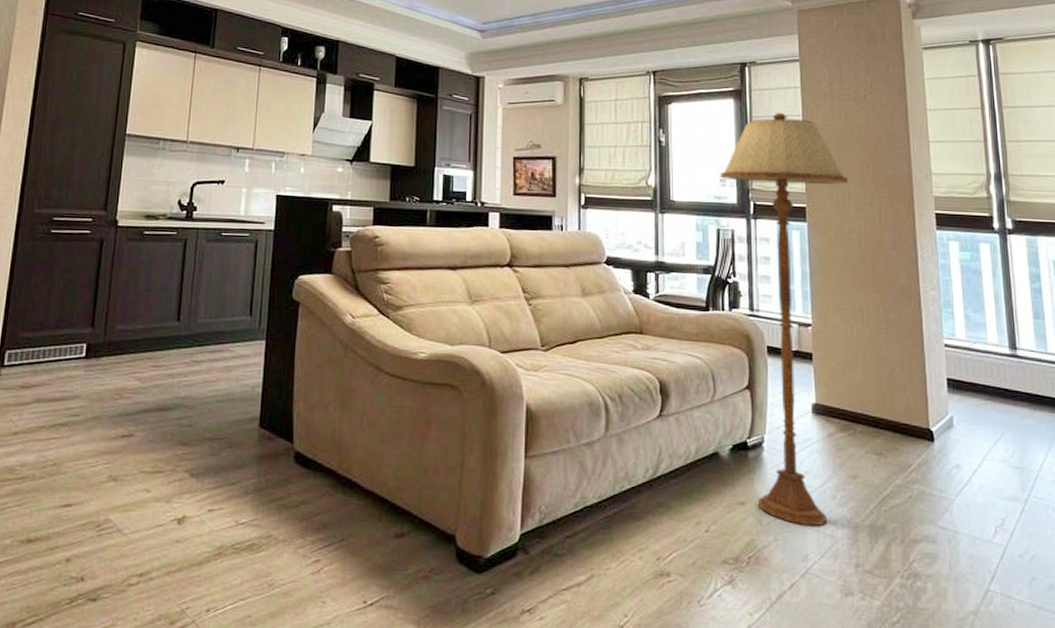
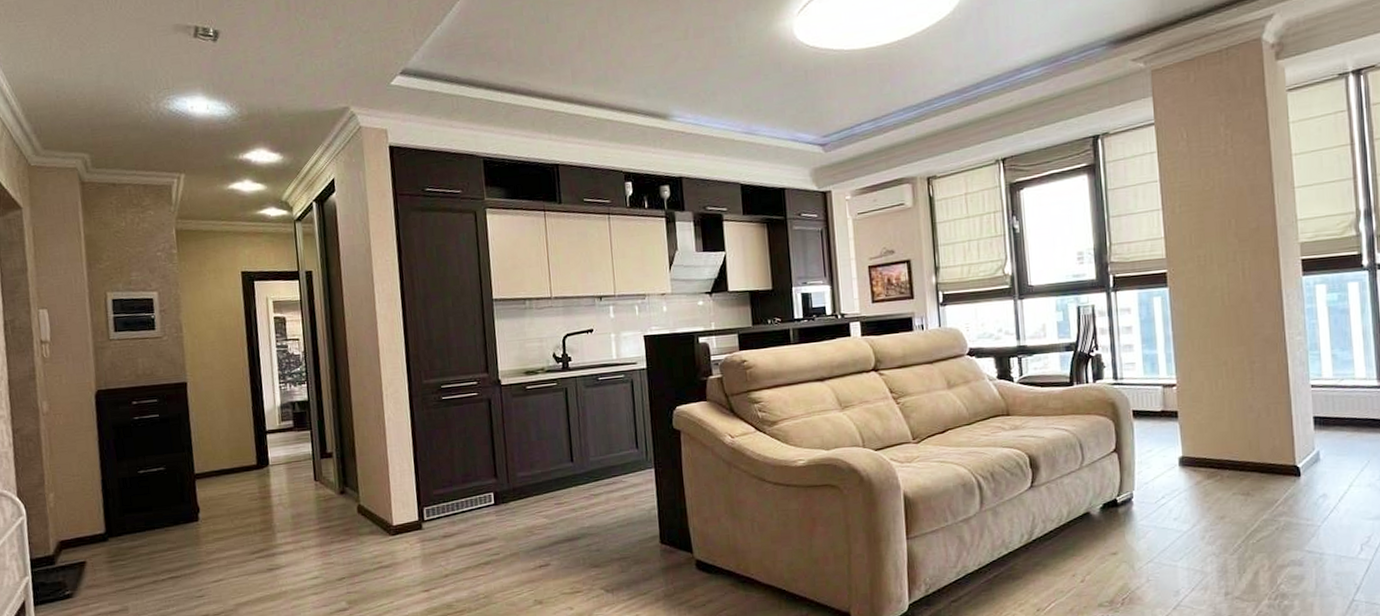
floor lamp: present [720,112,849,527] -> none [1078,180,1210,566]

